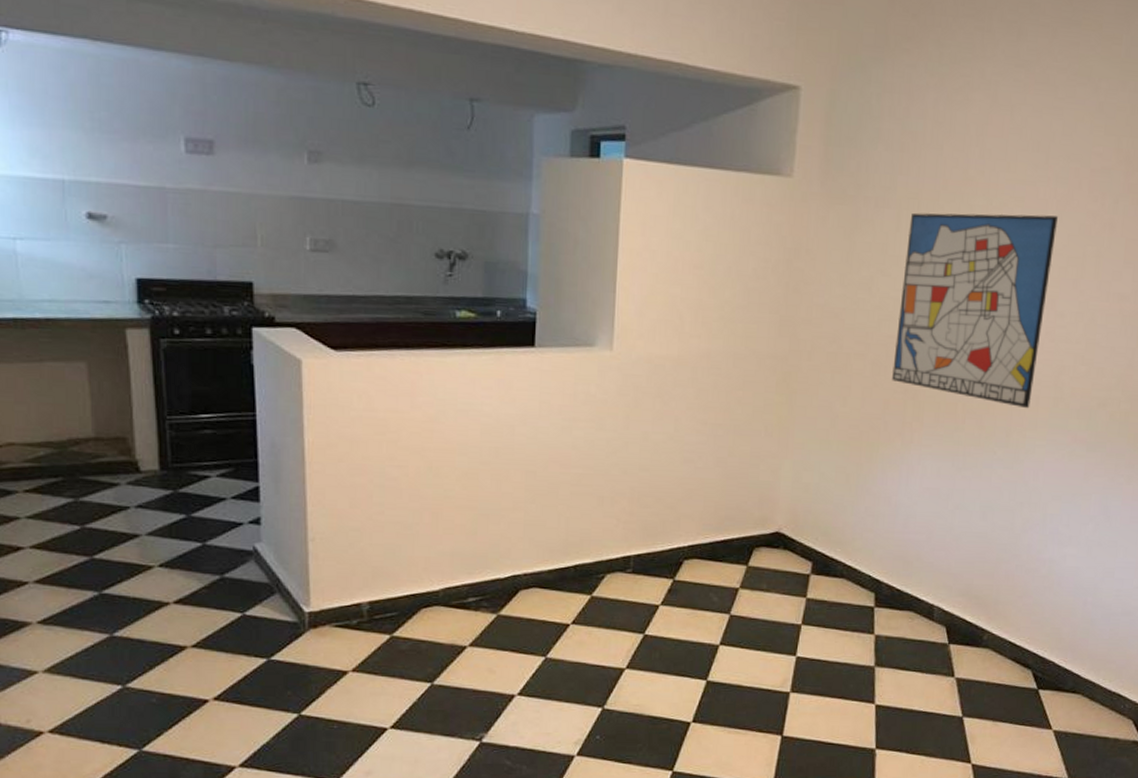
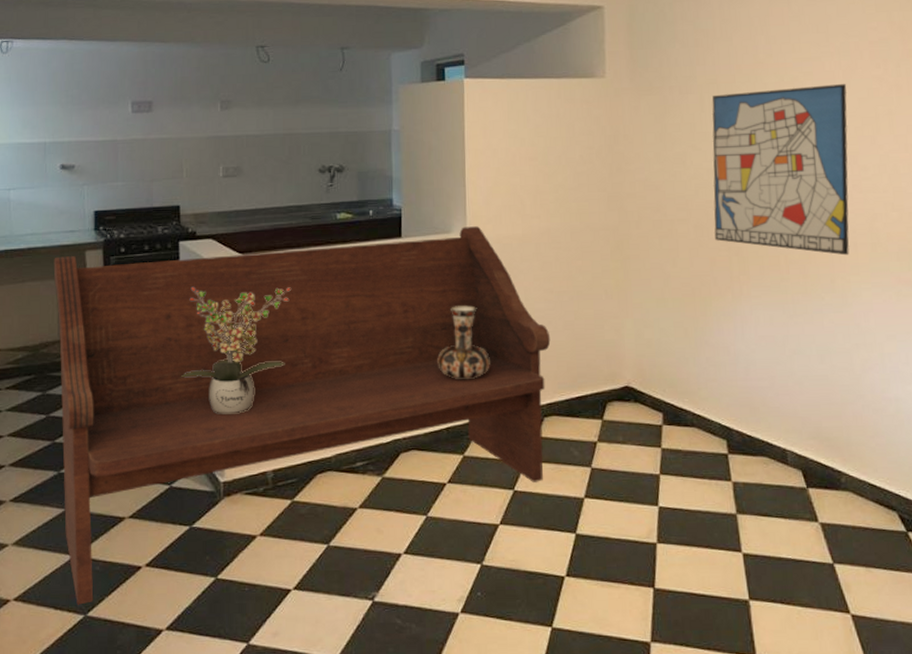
bench: none [82,333,700,739] -> present [53,226,551,605]
potted plant: none [255,385,396,538] -> present [180,287,291,414]
decorative vase: none [568,431,629,515] -> present [437,305,490,380]

